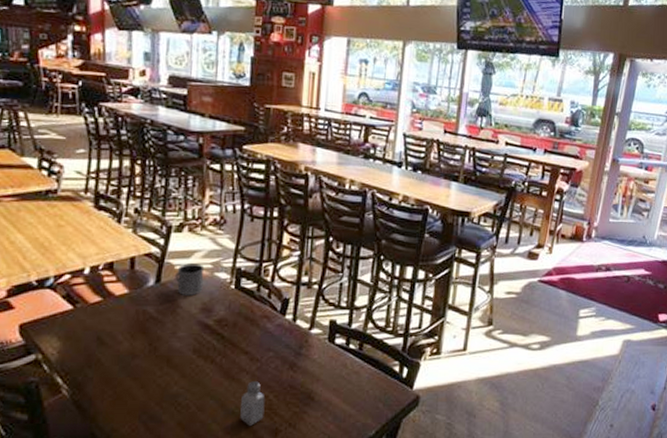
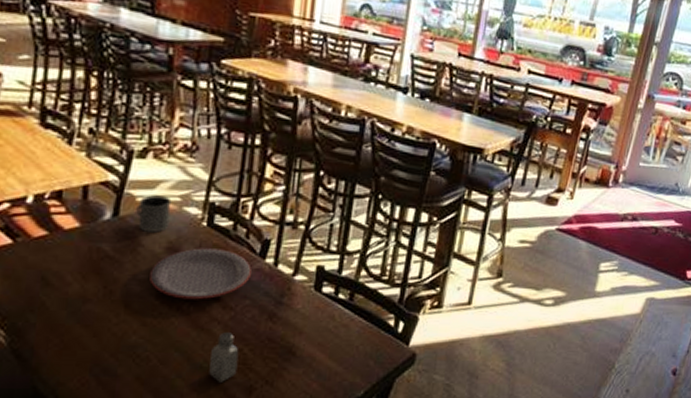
plate: none [186,308,274,353] -> present [148,248,252,300]

